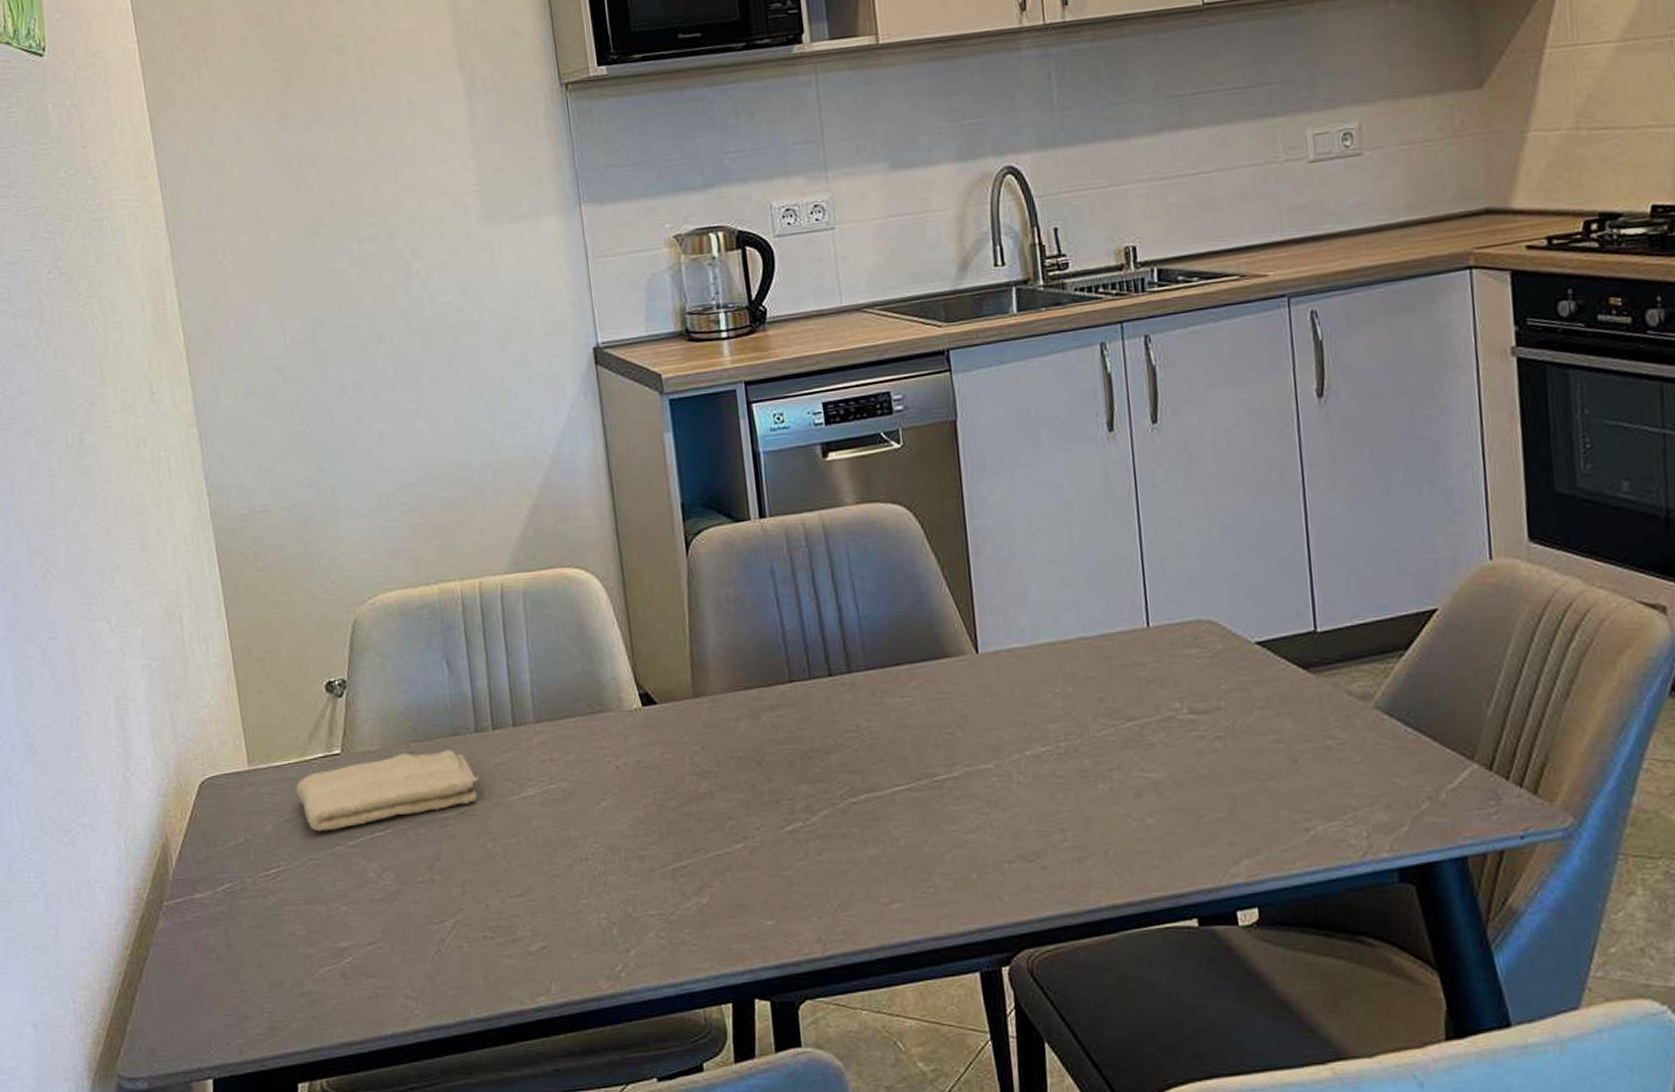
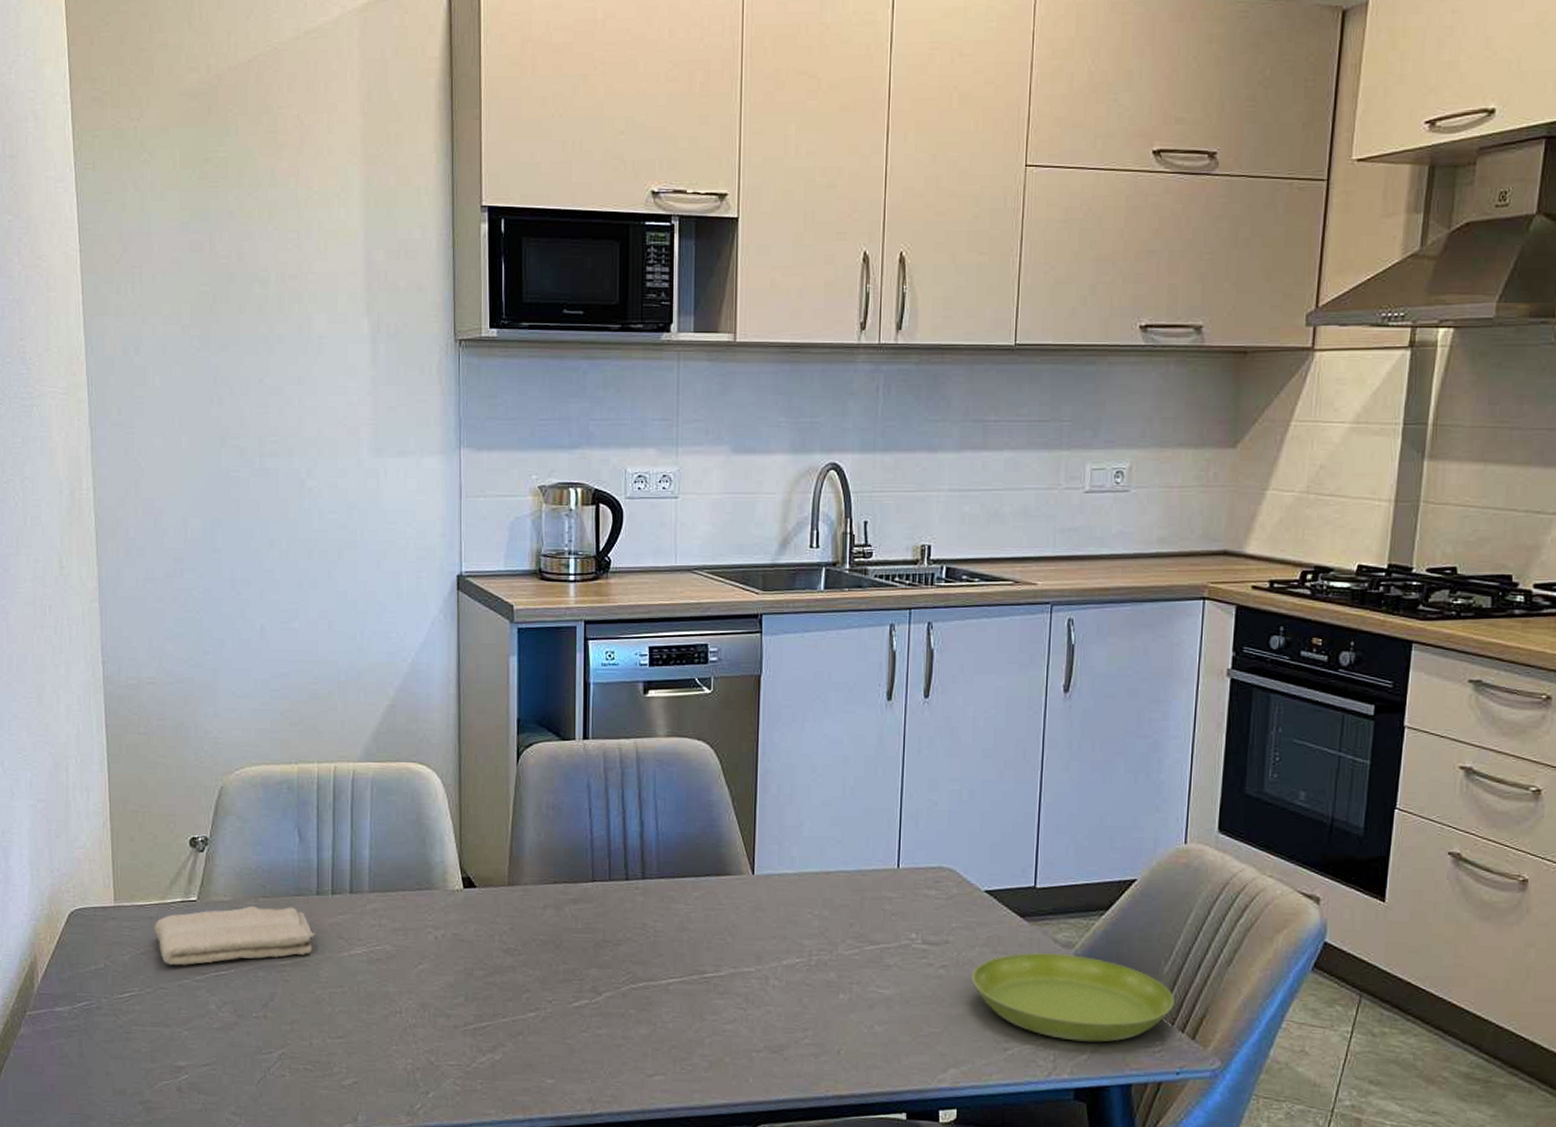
saucer: none [1253,707,1506,811] -> present [970,952,1175,1043]

